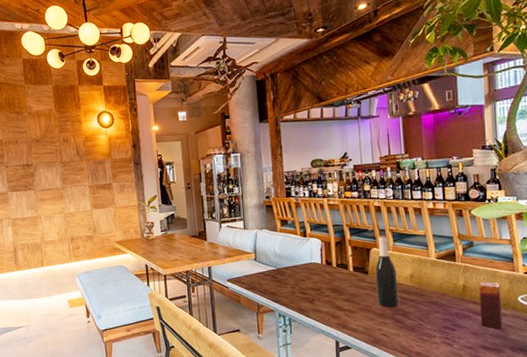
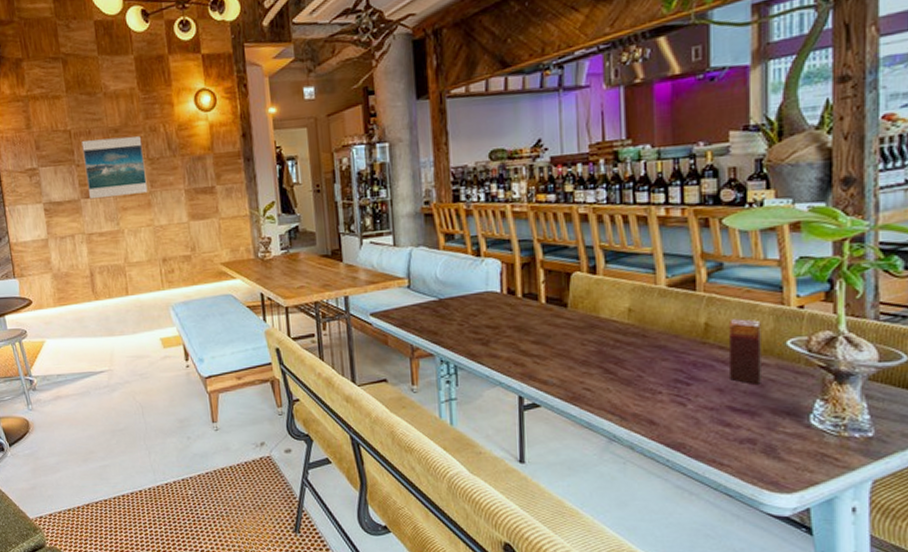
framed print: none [10,145,61,193] -> present [81,136,148,200]
wine bottle: present [375,236,400,307] -> none [577,255,611,352]

